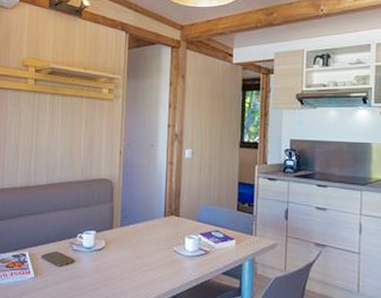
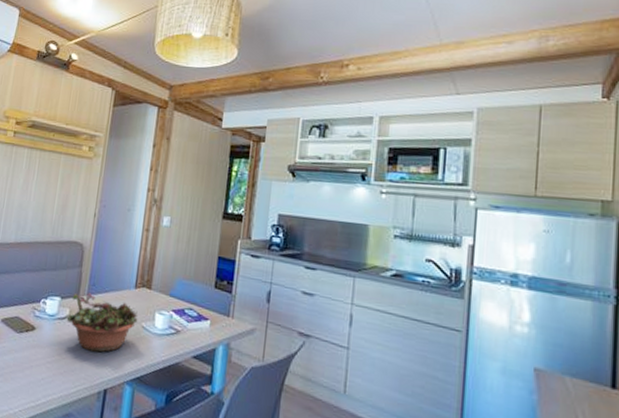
succulent planter: none [96,225,170,277] -> present [59,293,138,353]

